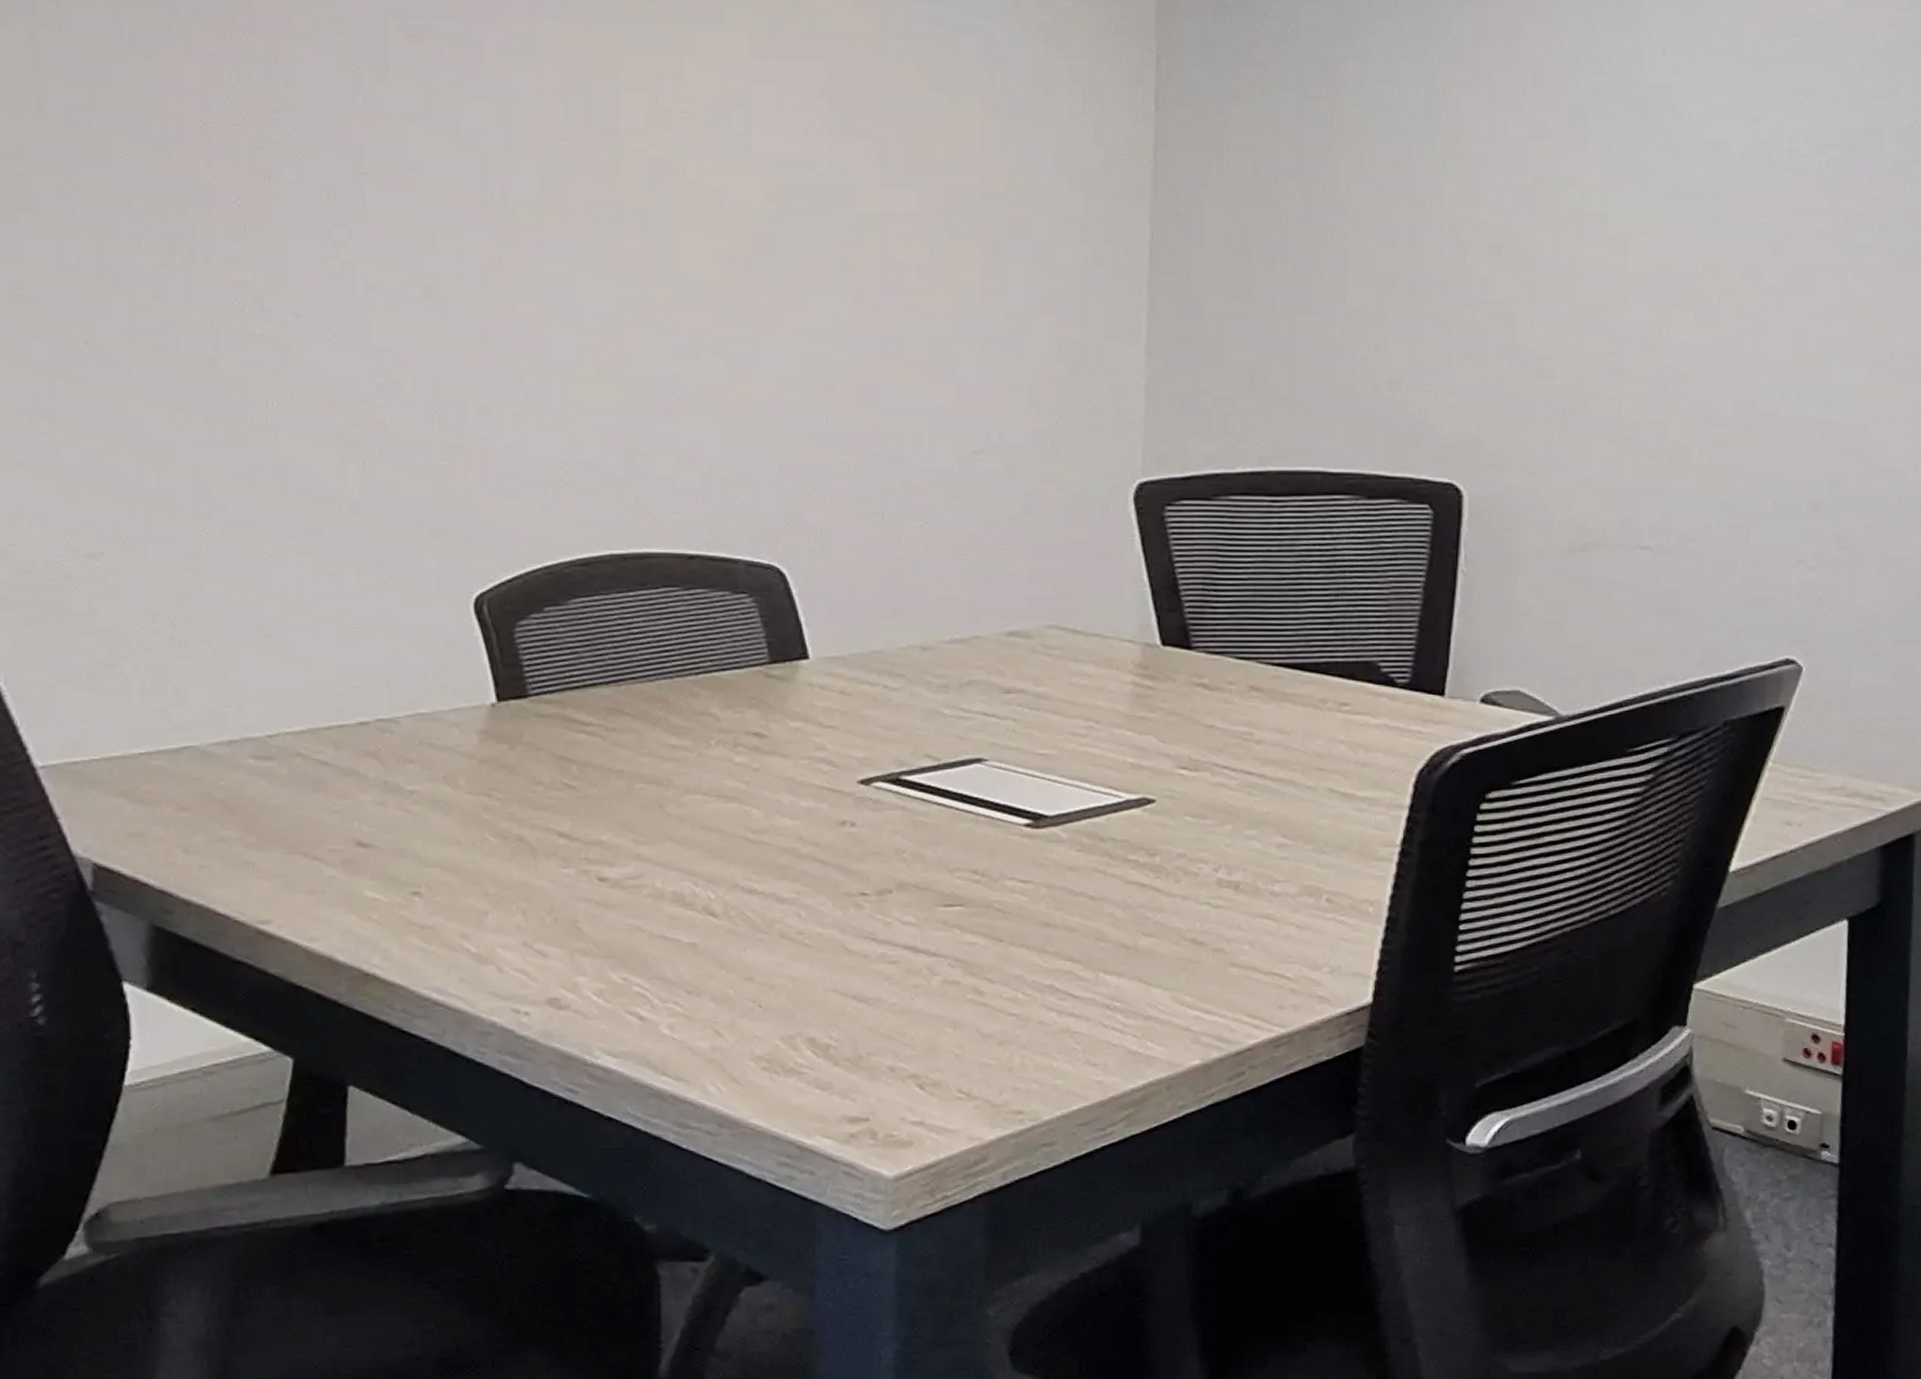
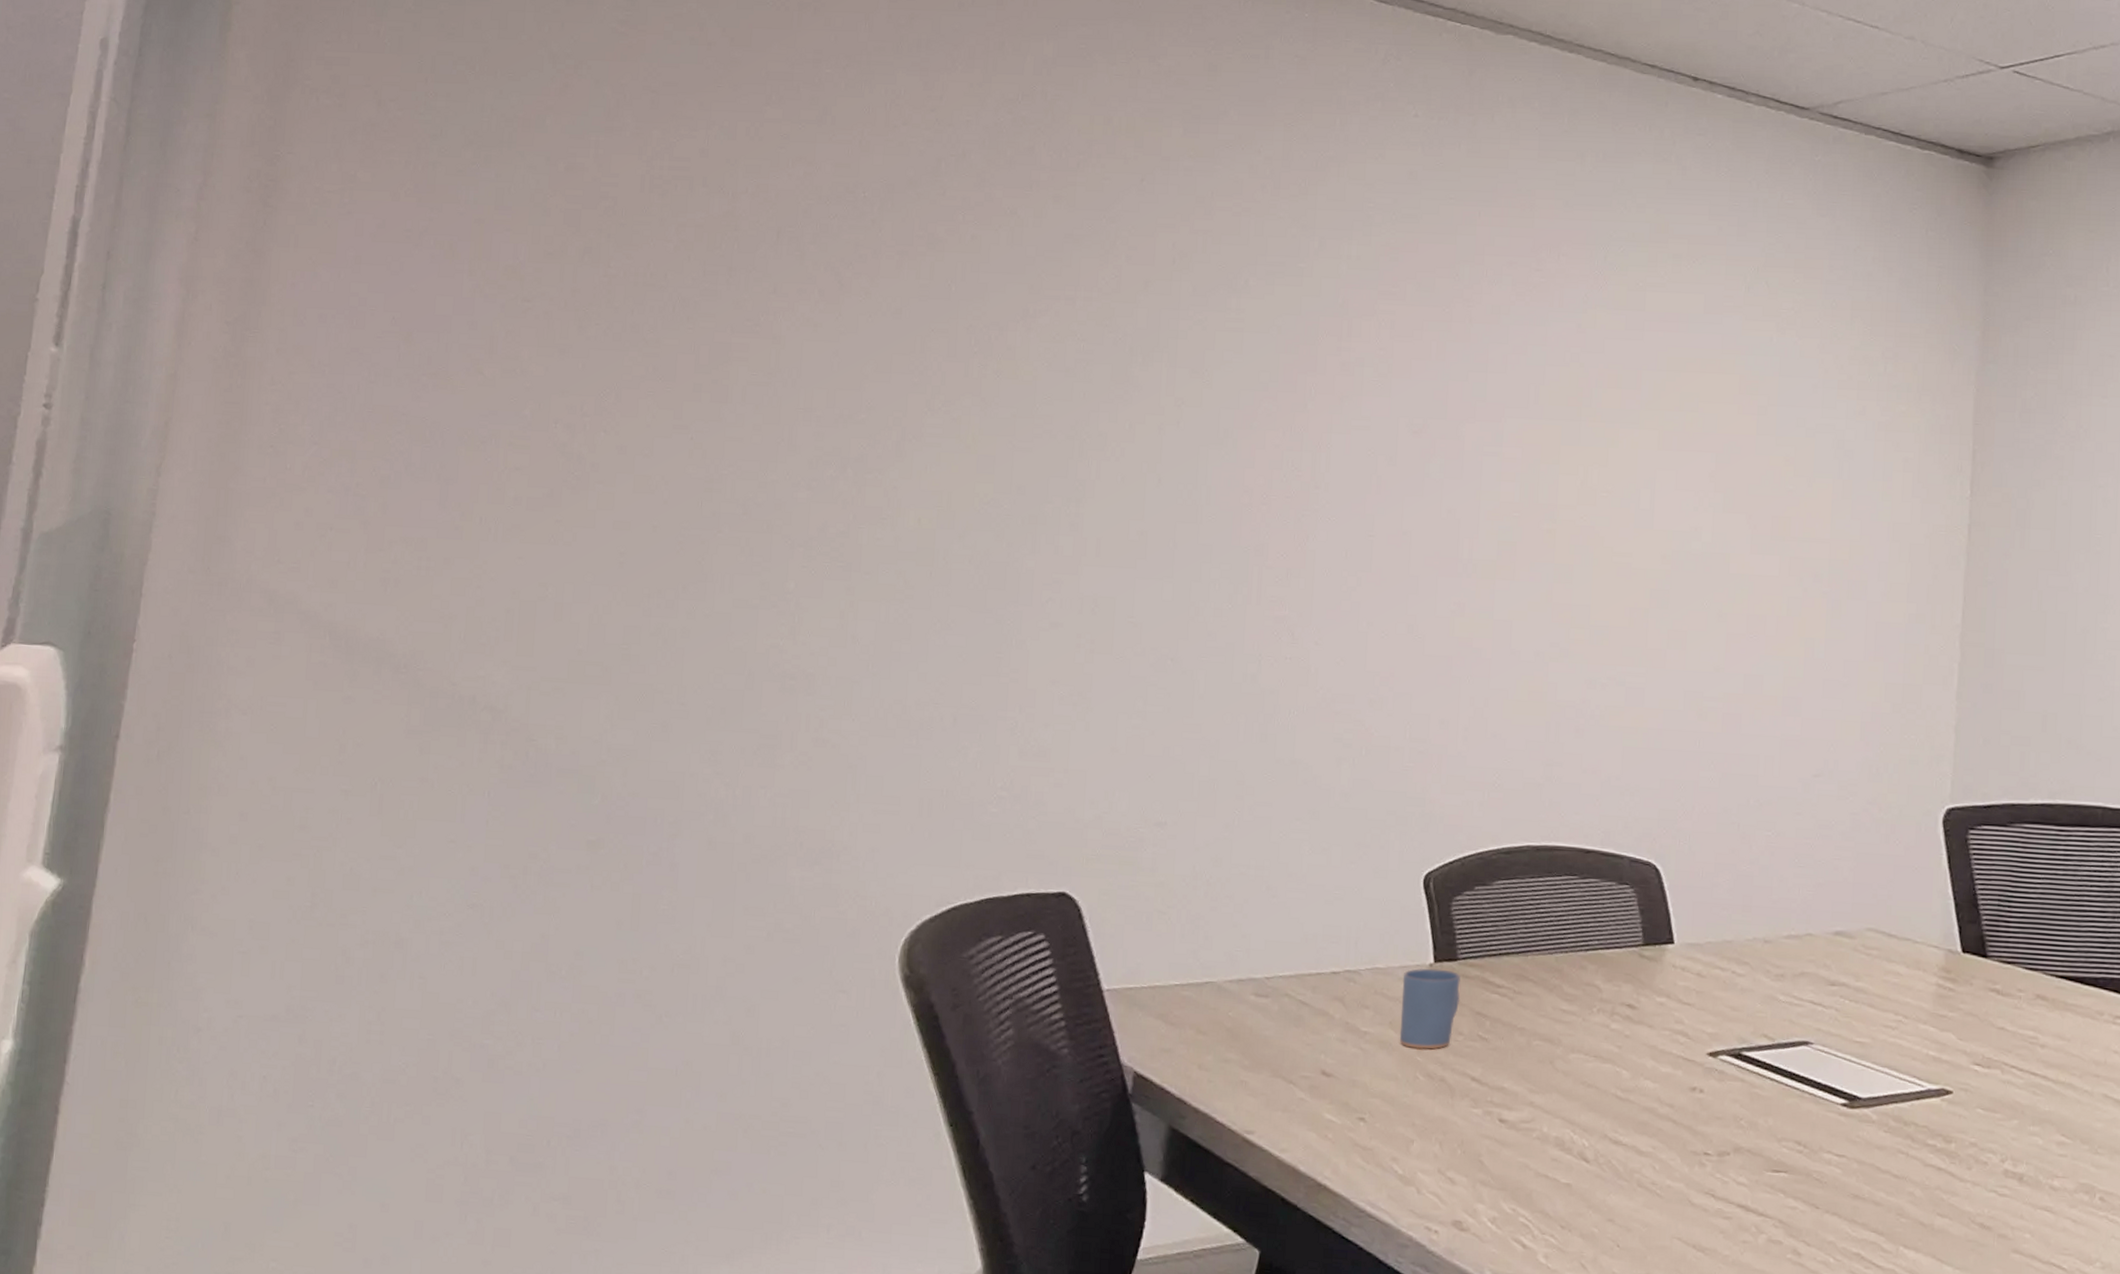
mug: none [456,709,534,806] -> present [1399,968,1461,1050]

